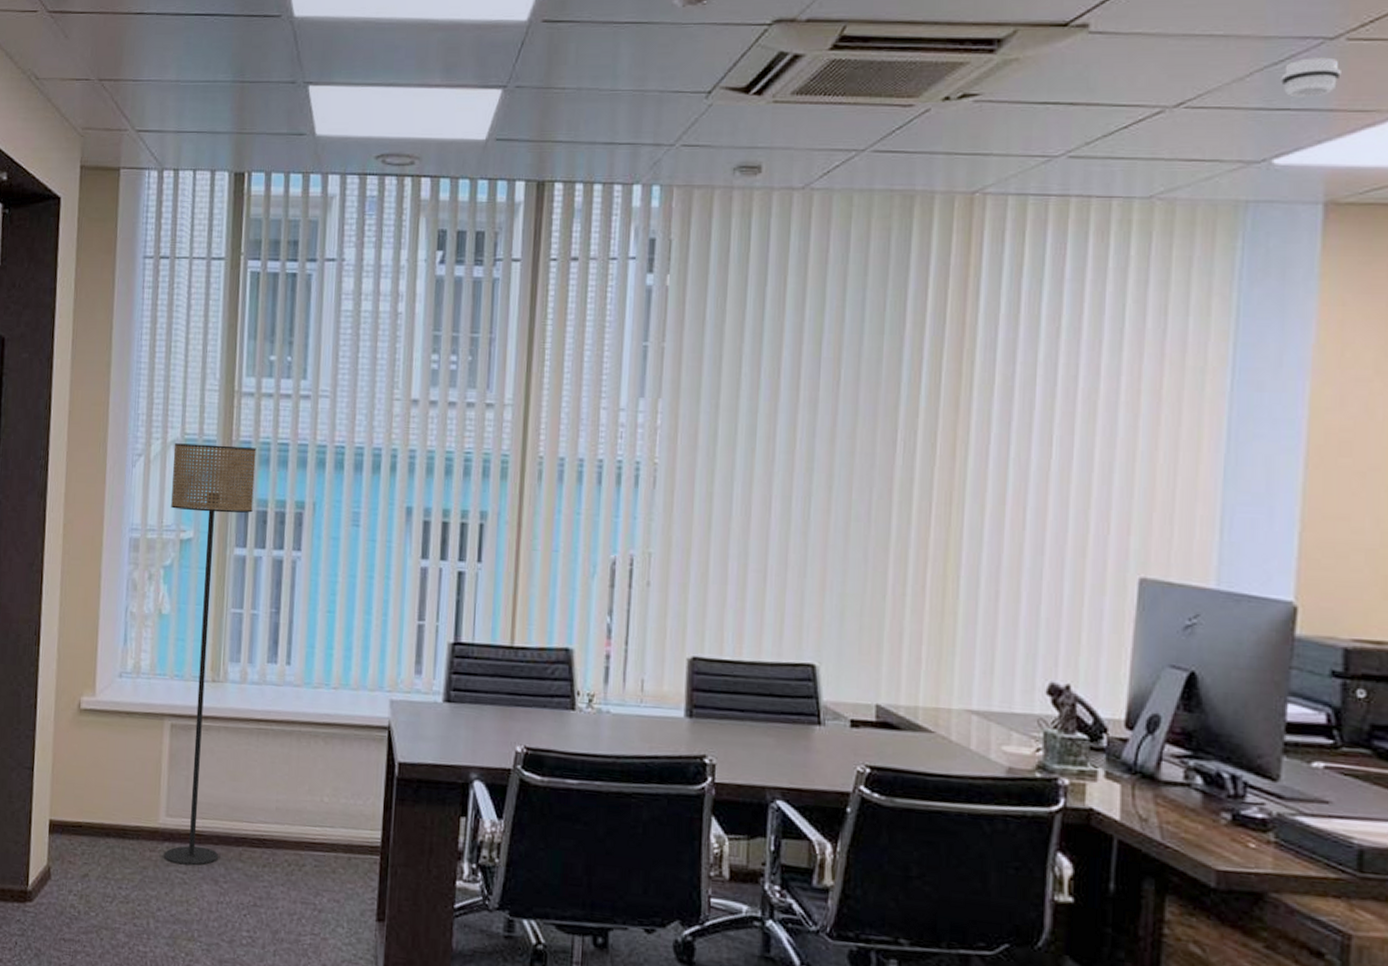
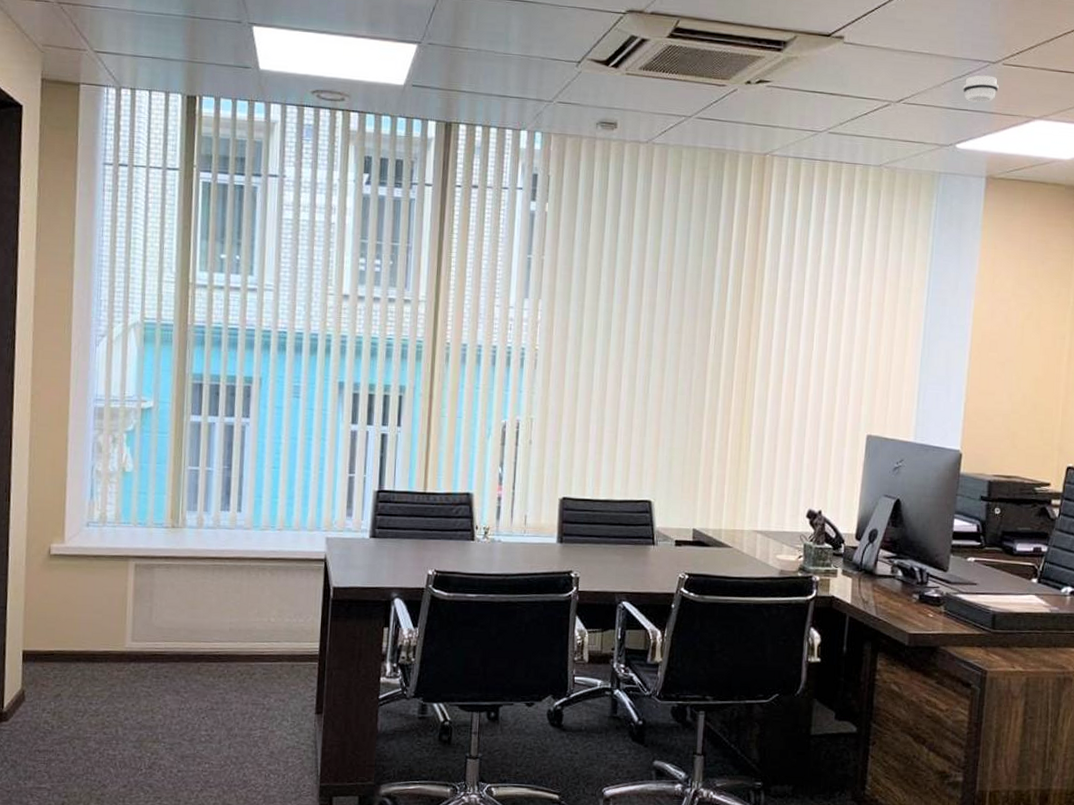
floor lamp: present [164,443,257,866] -> none [131,326,209,681]

